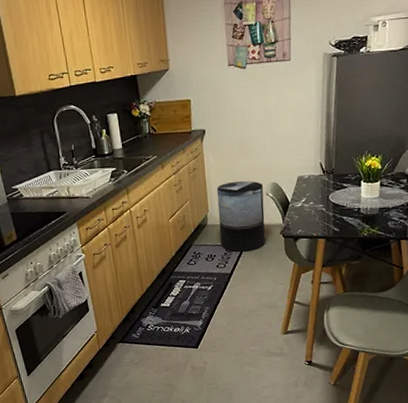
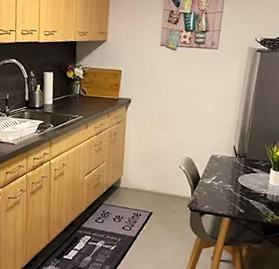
trash can: present [216,180,266,252] -> none [129,150,177,219]

